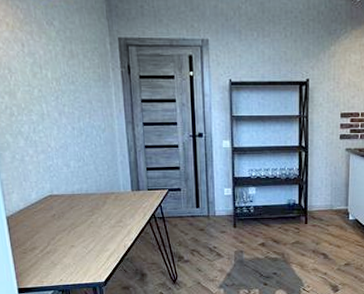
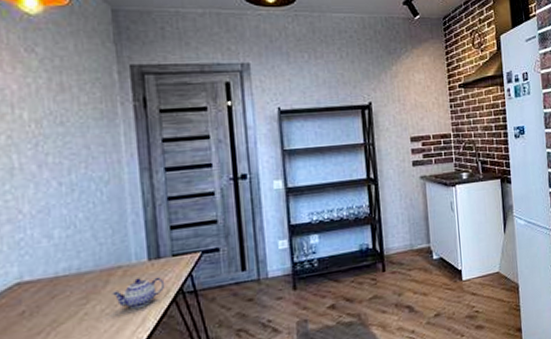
teapot: none [108,203,143,224] -> present [112,276,166,310]

